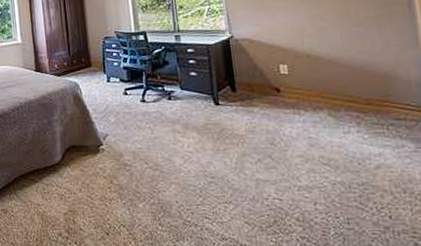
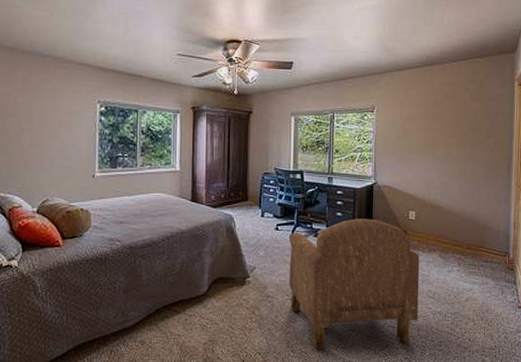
armchair: none [140,76,312,224] -> present [289,218,420,350]

